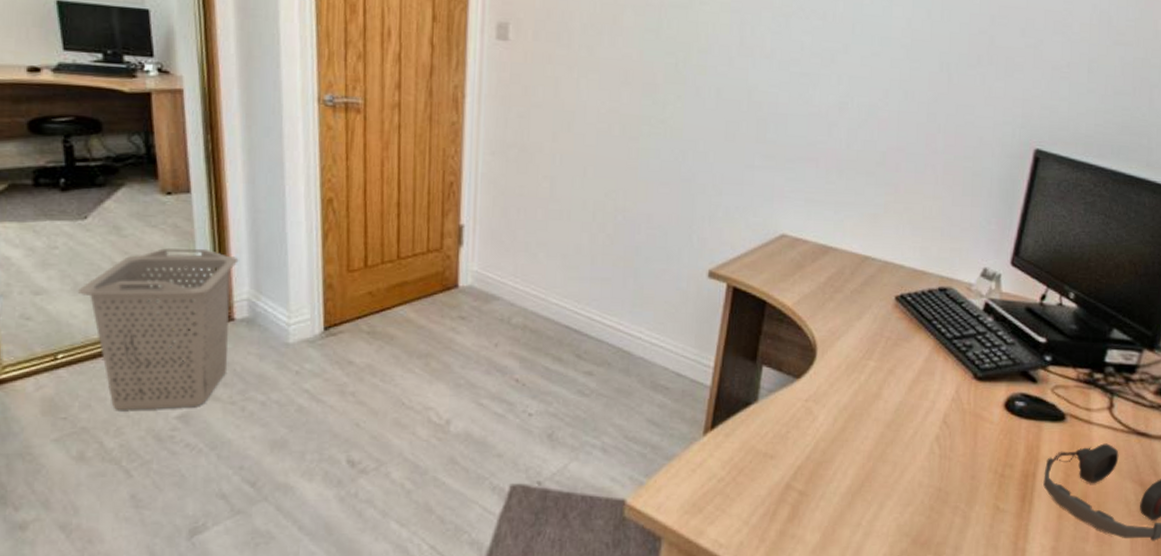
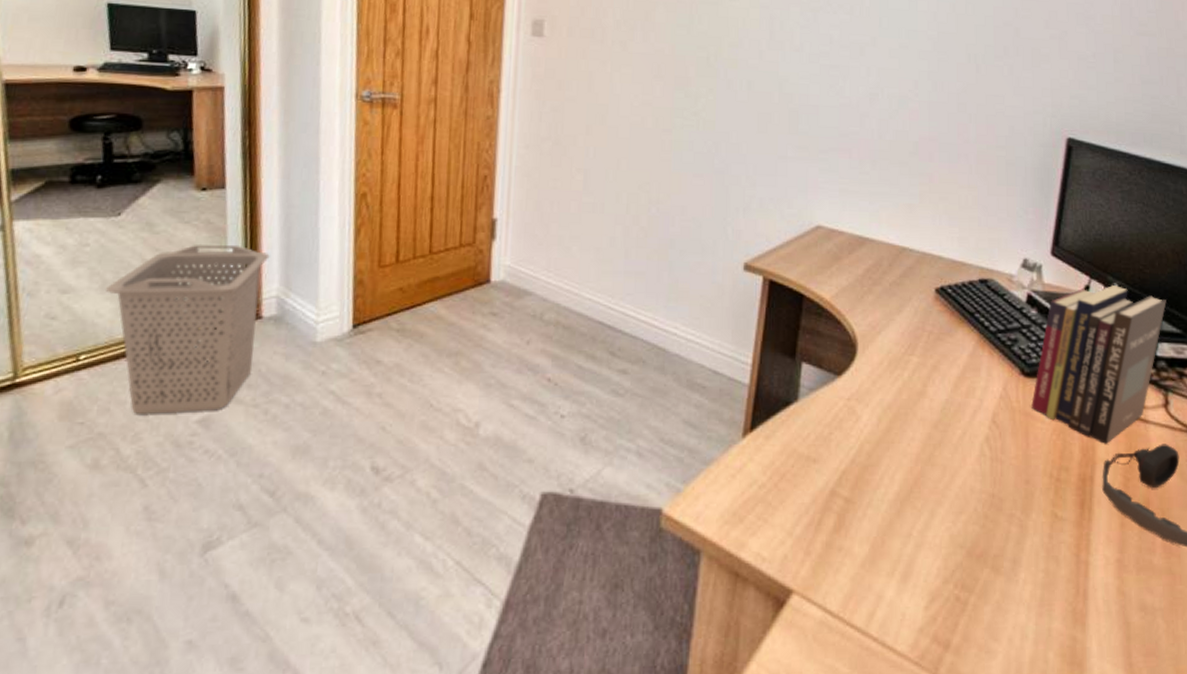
books: none [982,293,1120,443] -> present [1031,284,1167,444]

